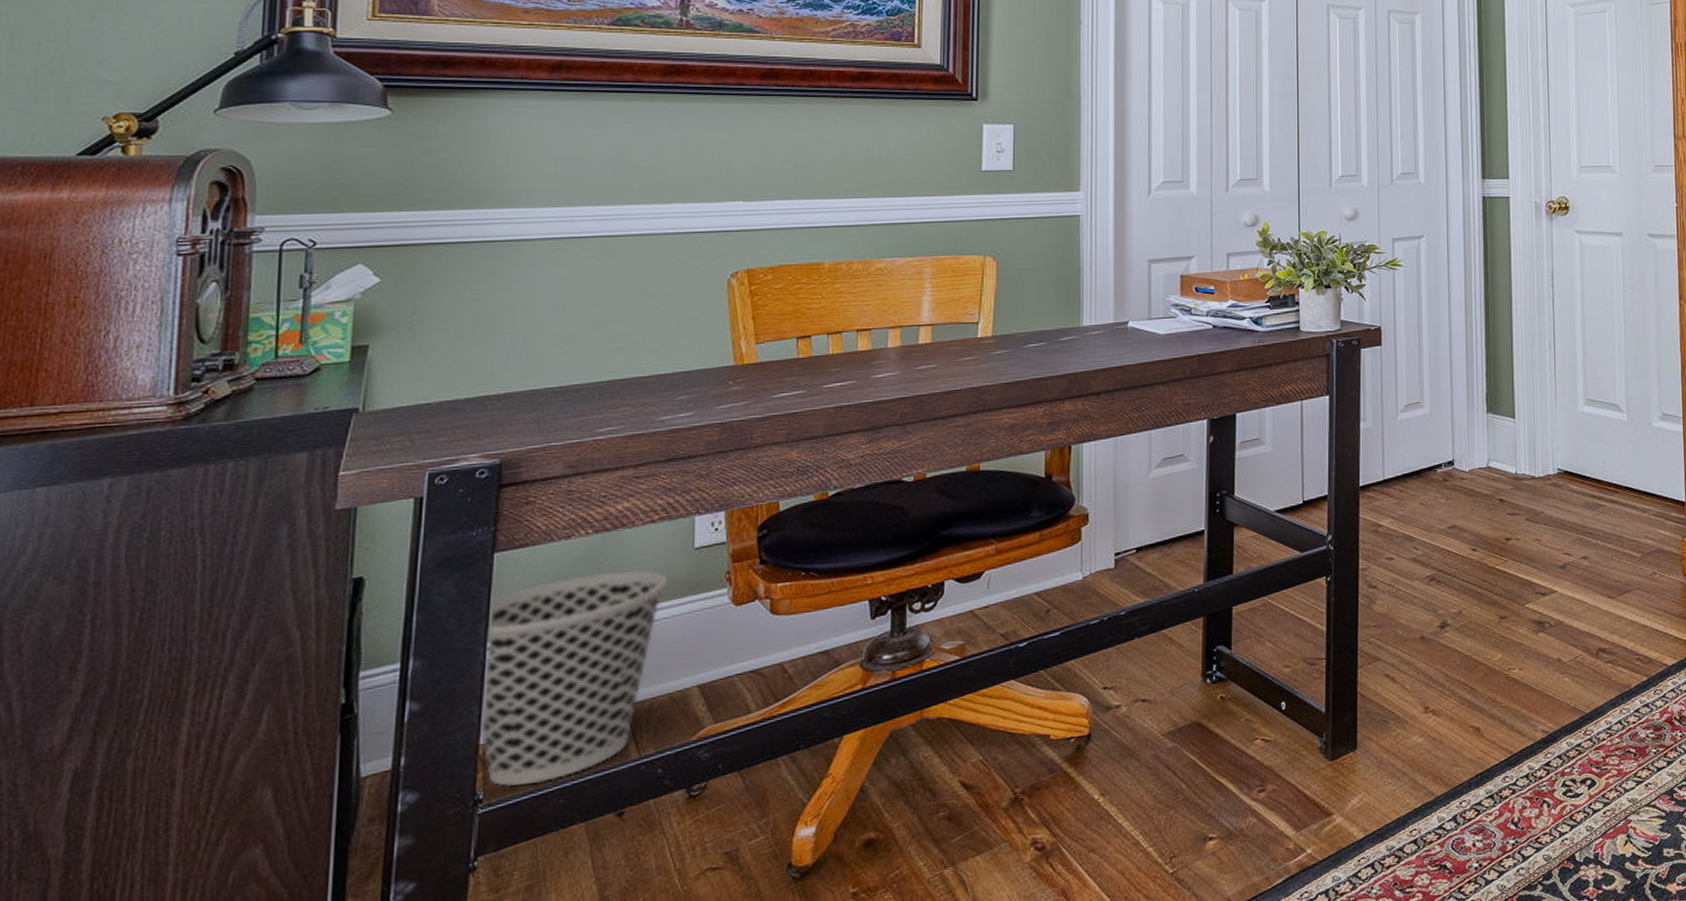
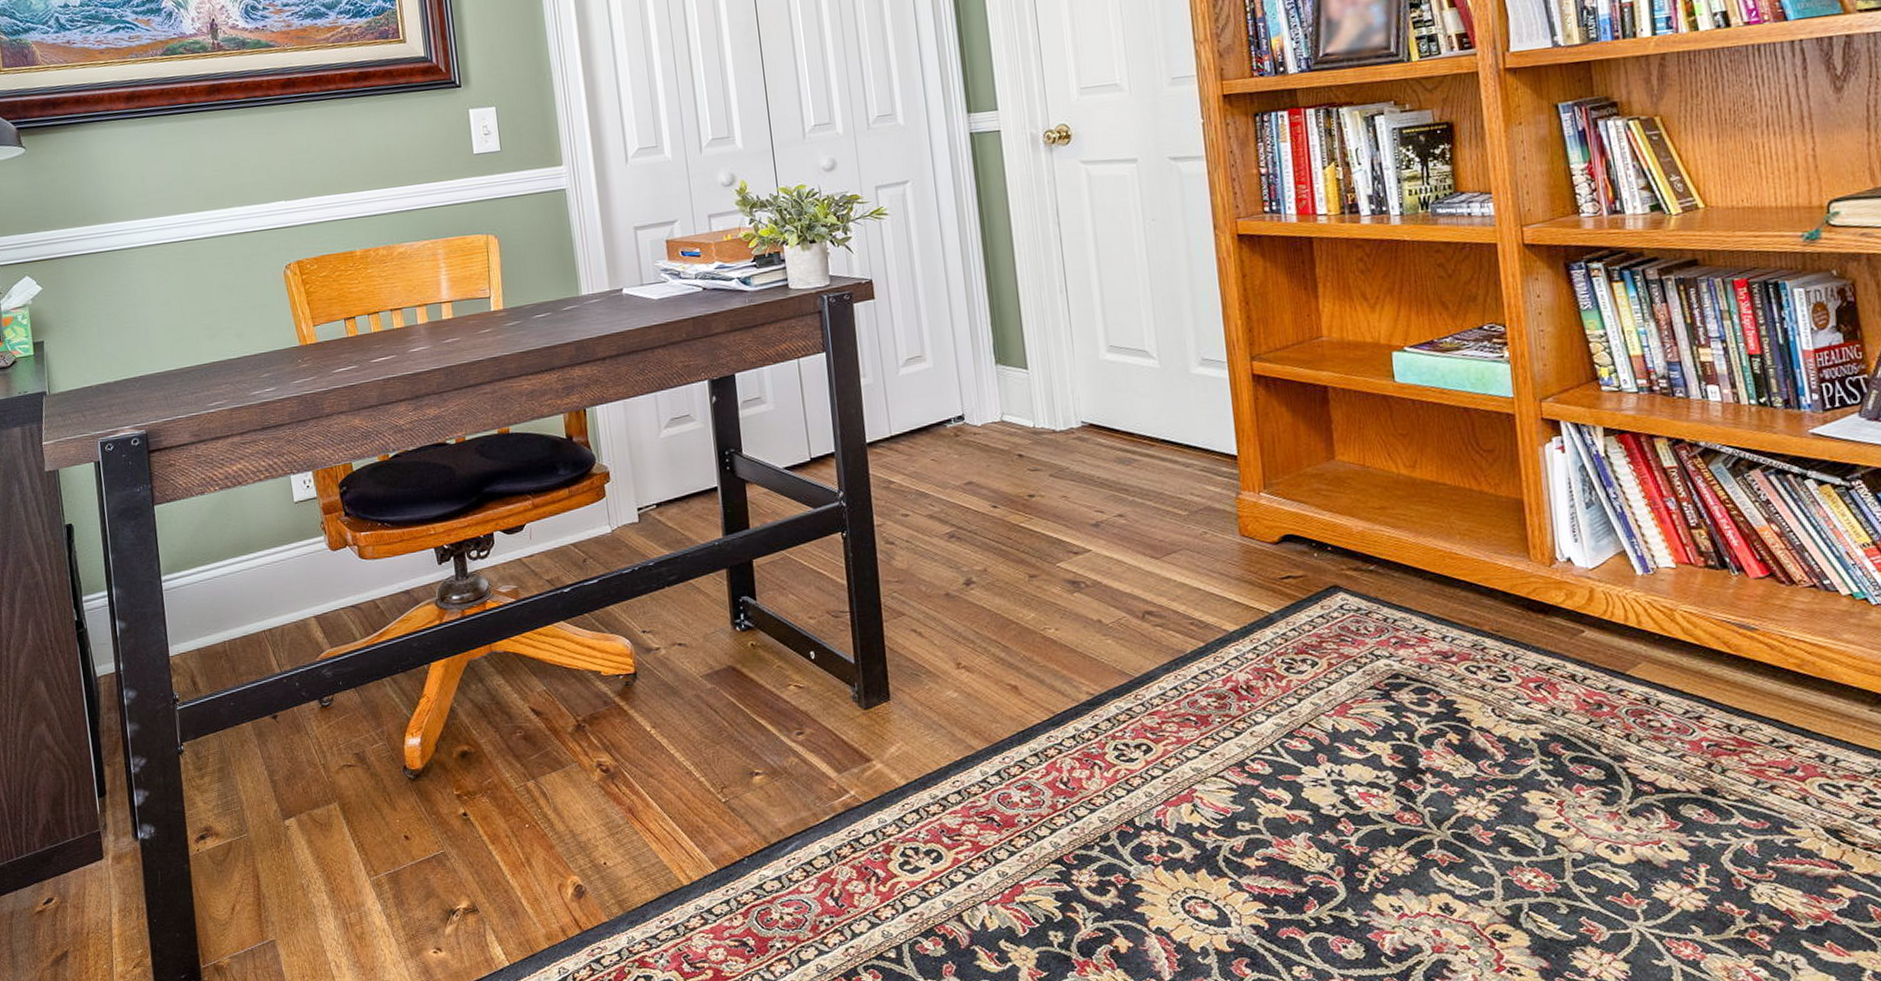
wastebasket: present [480,571,666,787] -> none [160,521,278,690]

